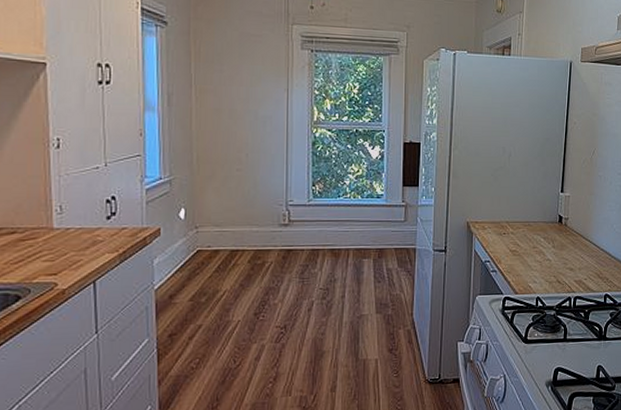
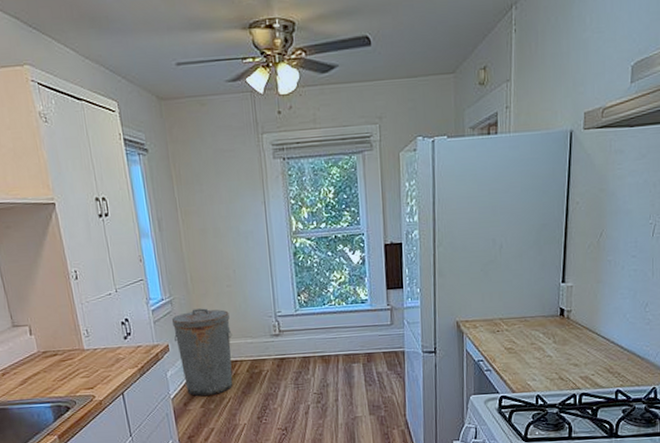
trash can: none [169,191,237,289] -> present [172,308,233,397]

